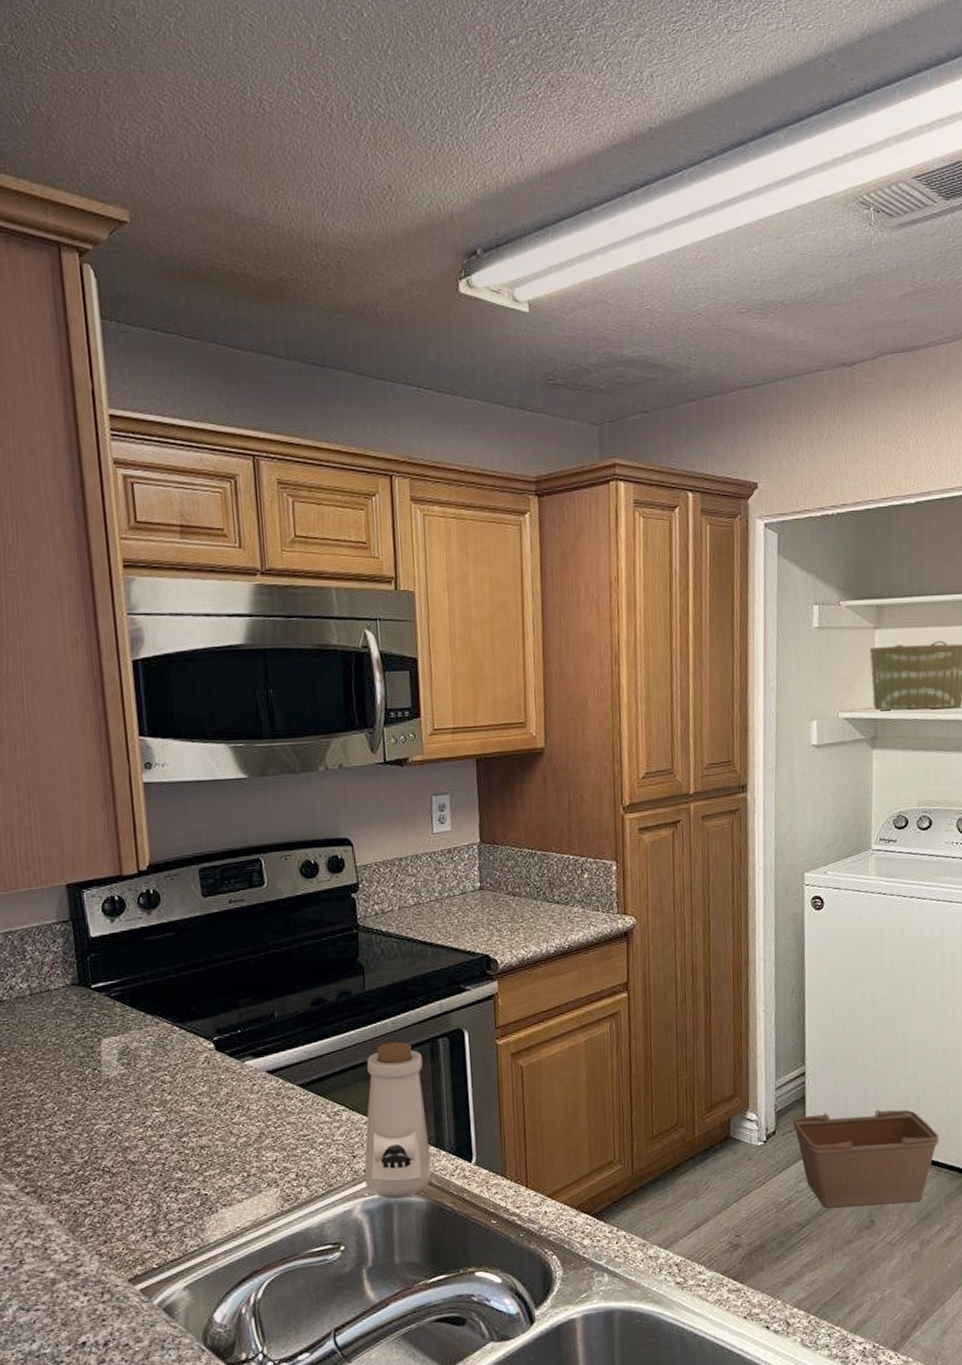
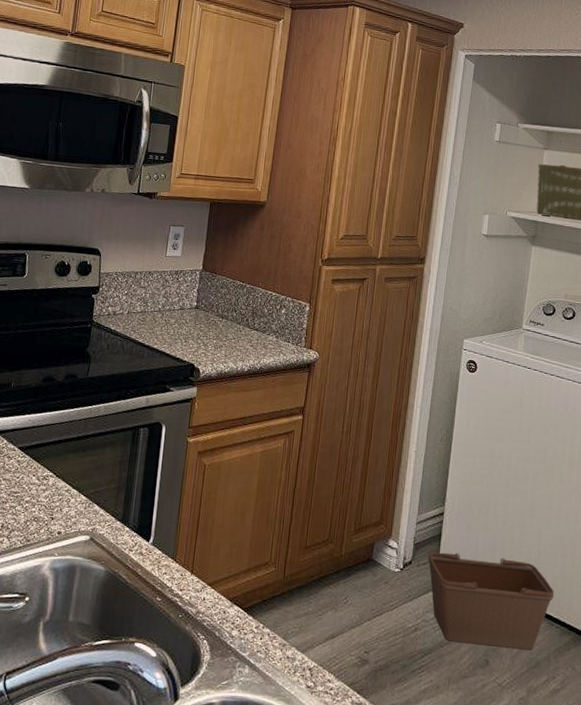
bottle: present [364,1042,432,1199] -> none [57,424,124,564]

